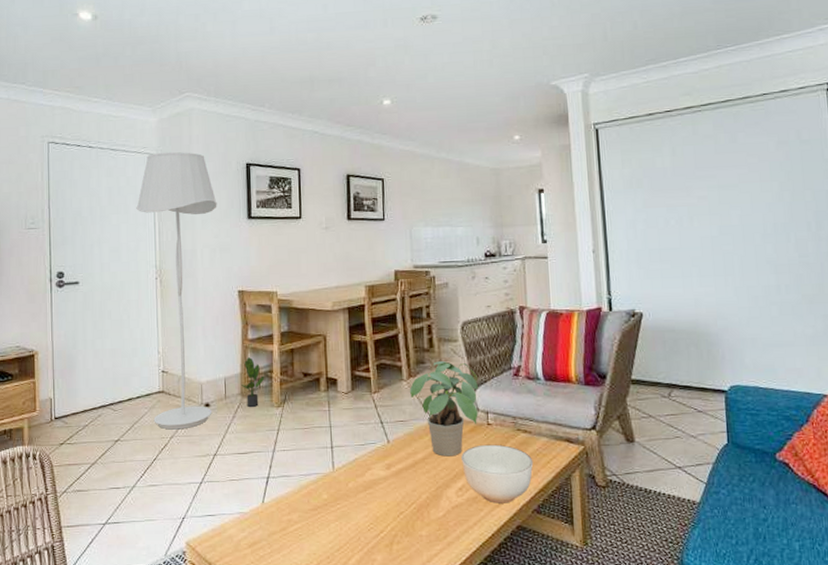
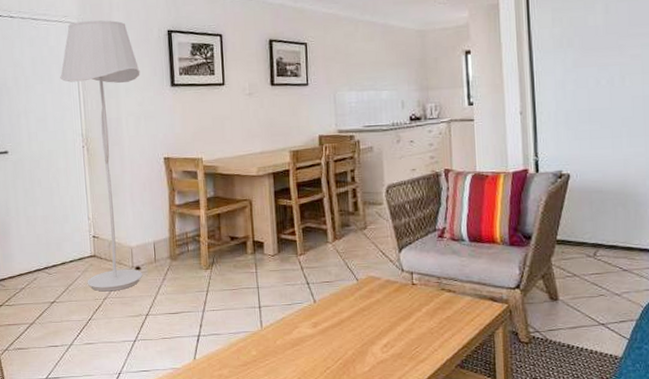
potted plant: present [241,356,265,407] -> none [170,221,193,270]
potted plant: present [409,360,478,457] -> none [334,223,403,315]
bowl: present [461,444,534,504] -> none [386,303,457,359]

